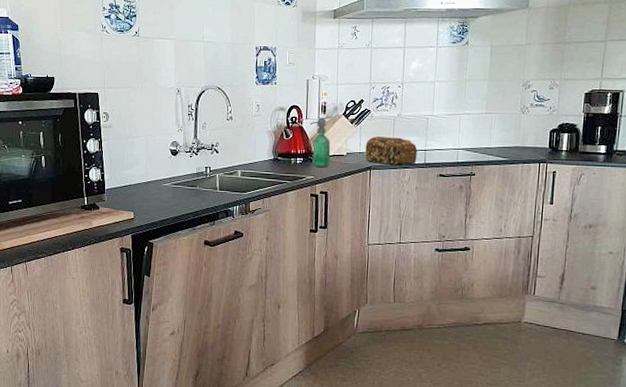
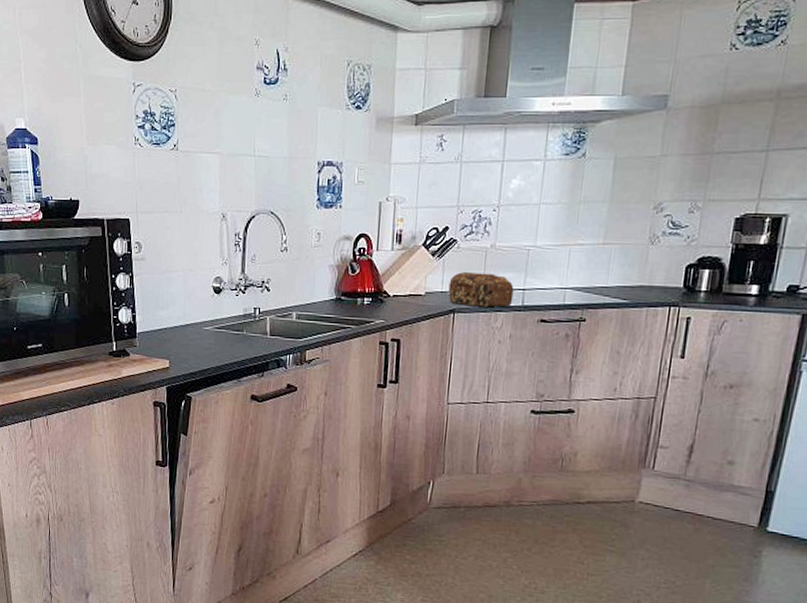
soap dispenser: present [310,118,331,168] -> none [382,249,406,310]

